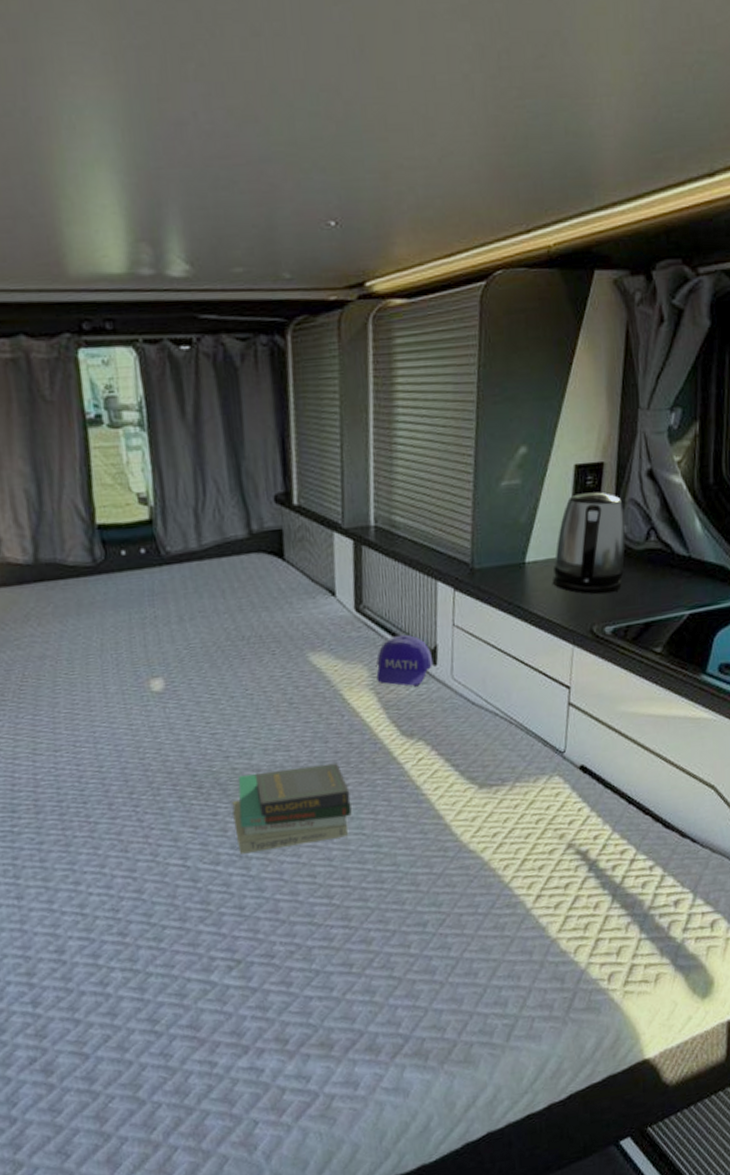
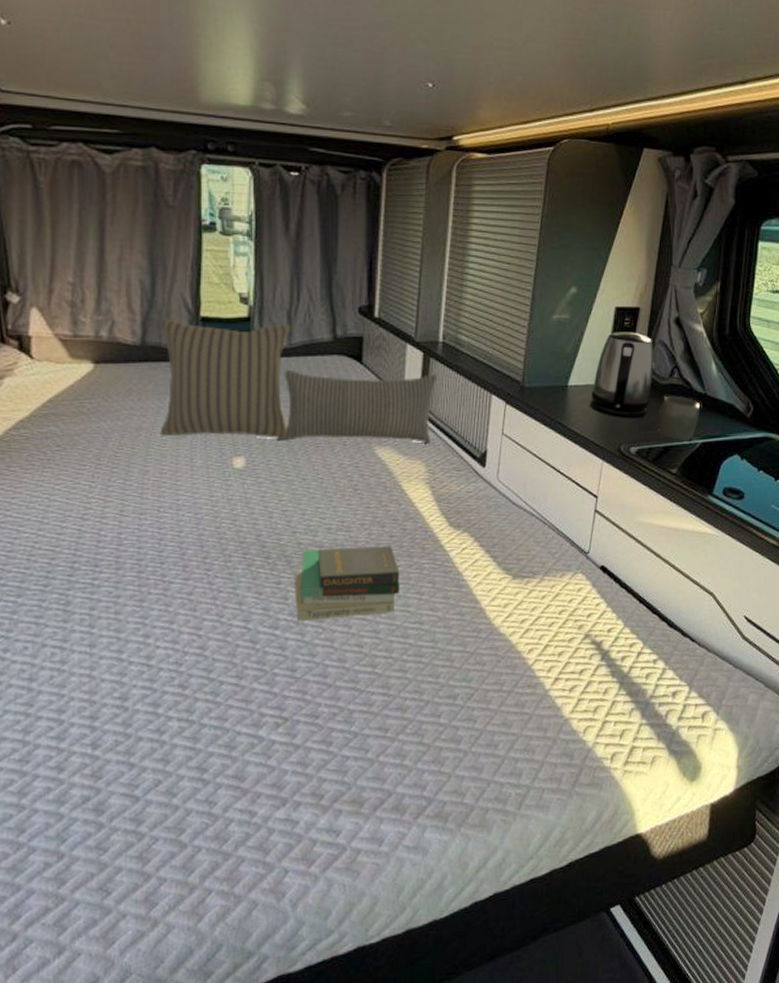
pillow: none [51,522,207,663] -> present [160,318,291,440]
pillow: none [196,564,372,656] -> present [283,369,437,444]
baseball cap: present [376,634,434,686] -> none [432,438,483,483]
mug: none [636,561,685,614] -> present [658,395,701,440]

